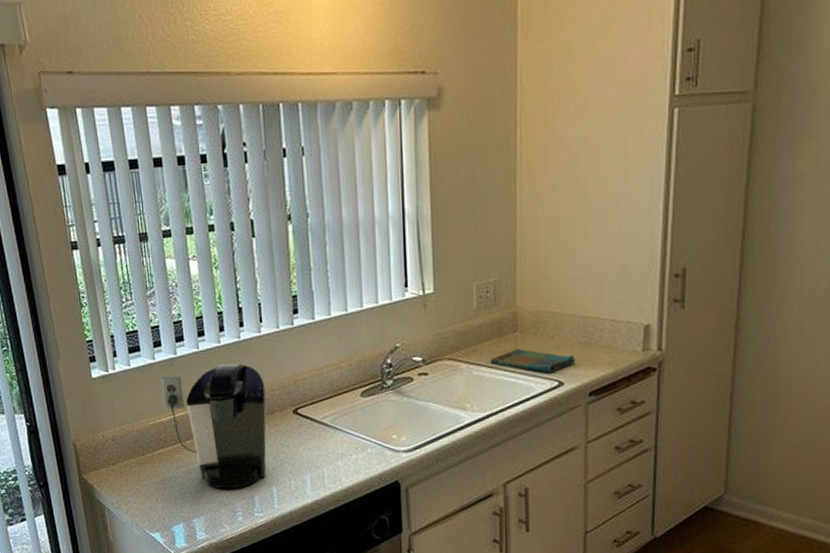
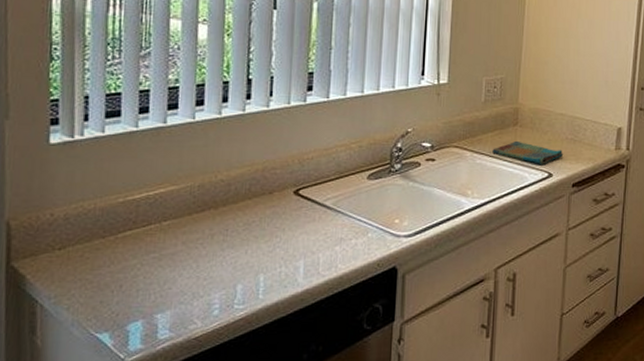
coffee maker: present [160,362,267,489] -> none [140,136,266,278]

